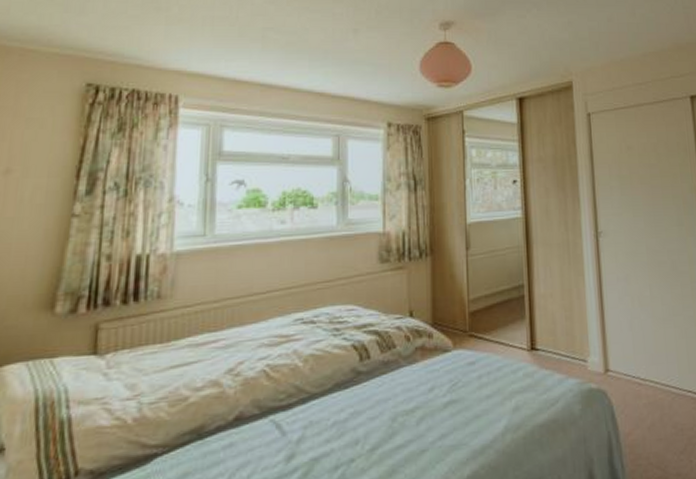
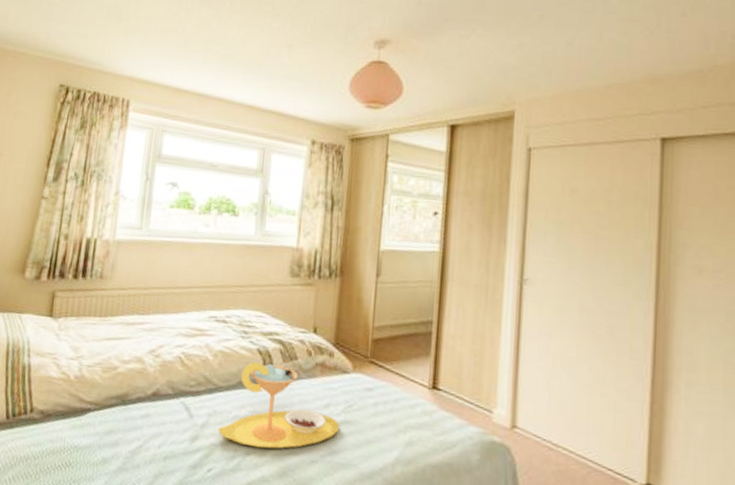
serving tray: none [316,357,447,452] -> present [218,362,340,449]

